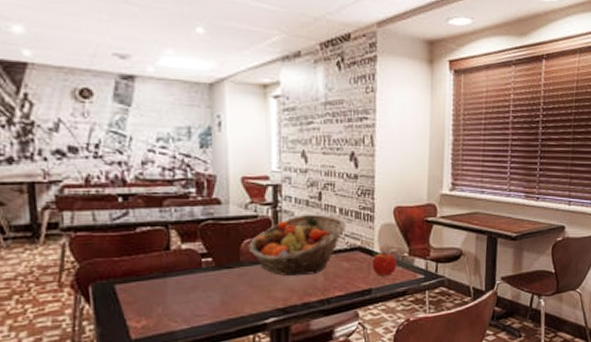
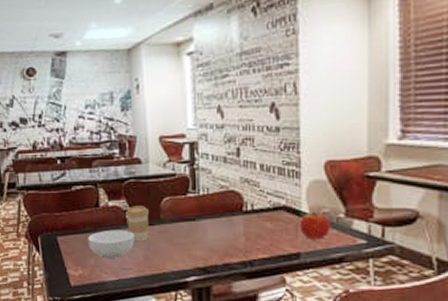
cereal bowl: none [155,274,210,305] -> present [88,229,135,258]
coffee cup: none [202,248,229,286] -> present [126,206,150,242]
fruit basket: present [249,214,346,276] -> none [168,171,268,234]

